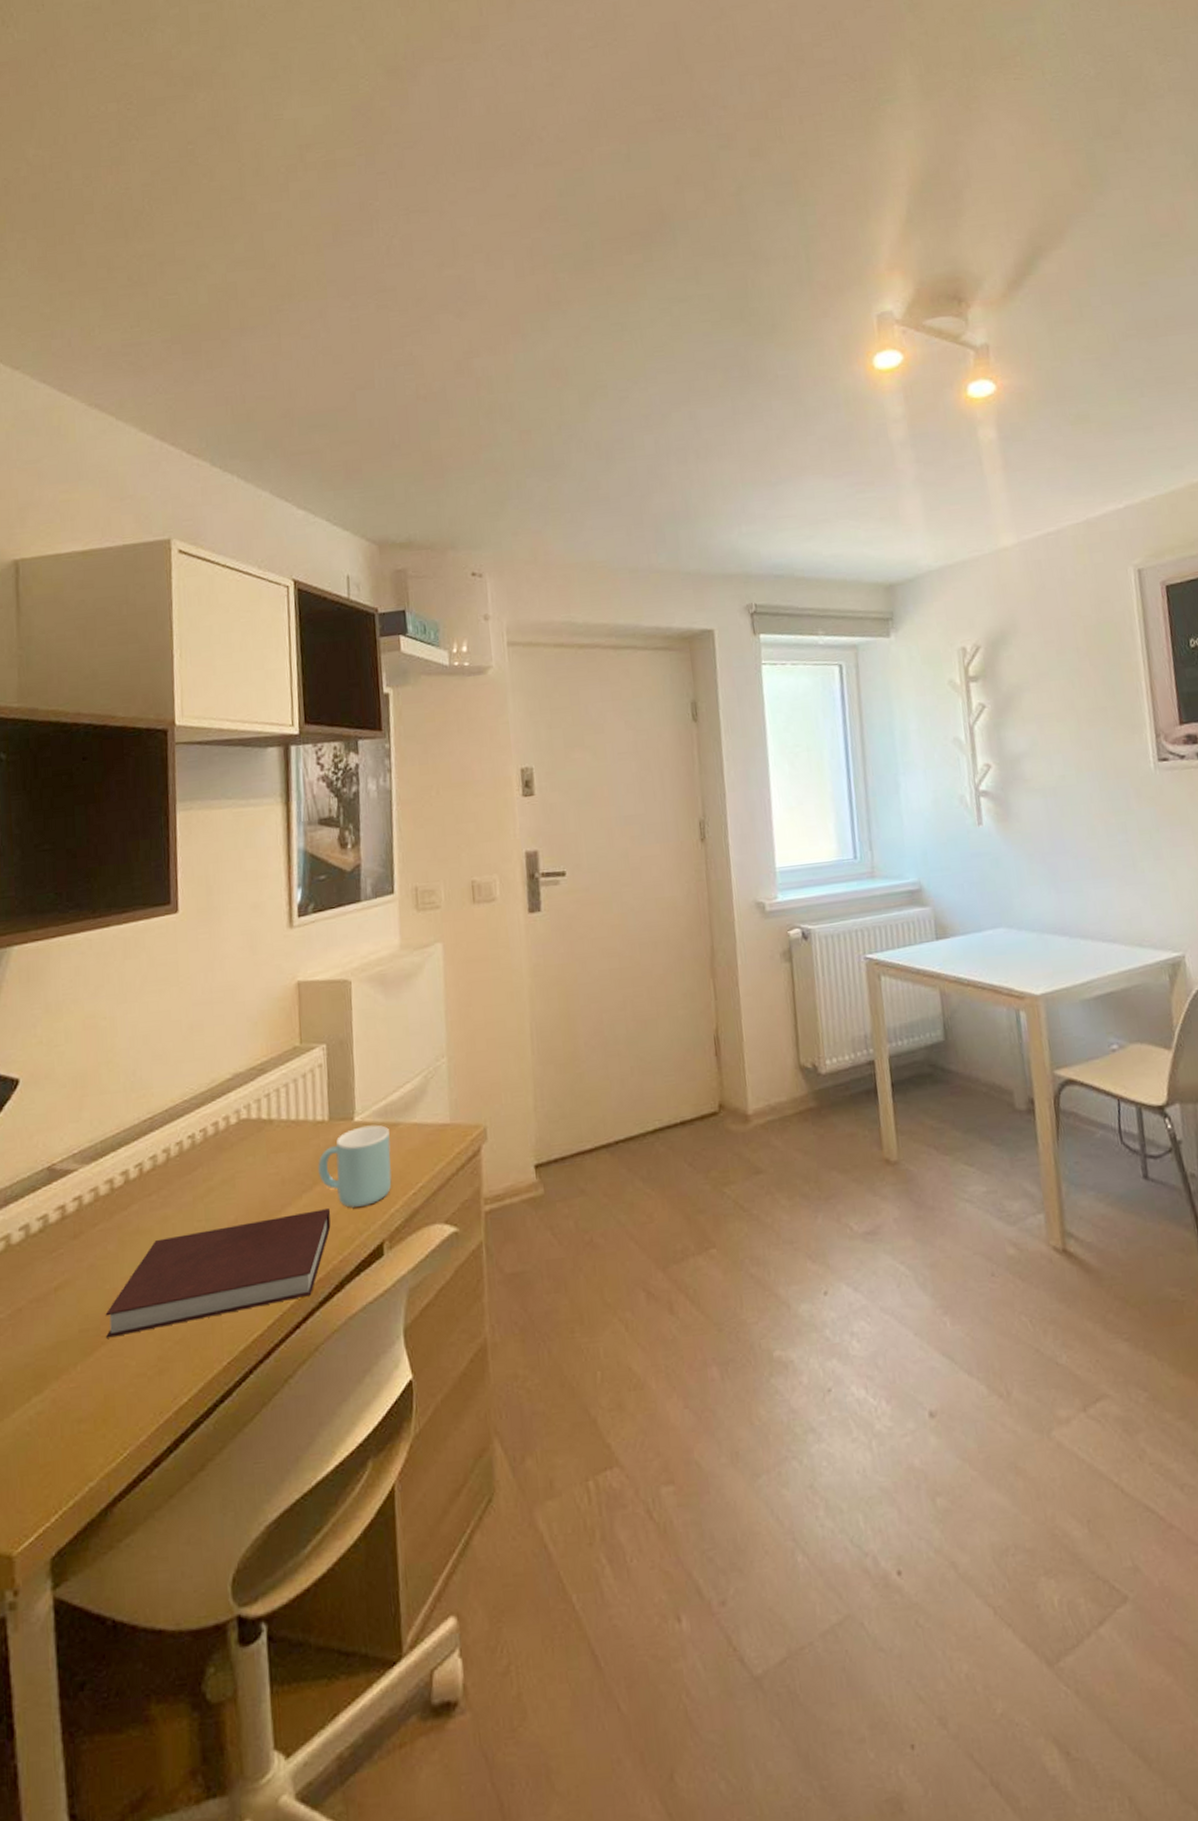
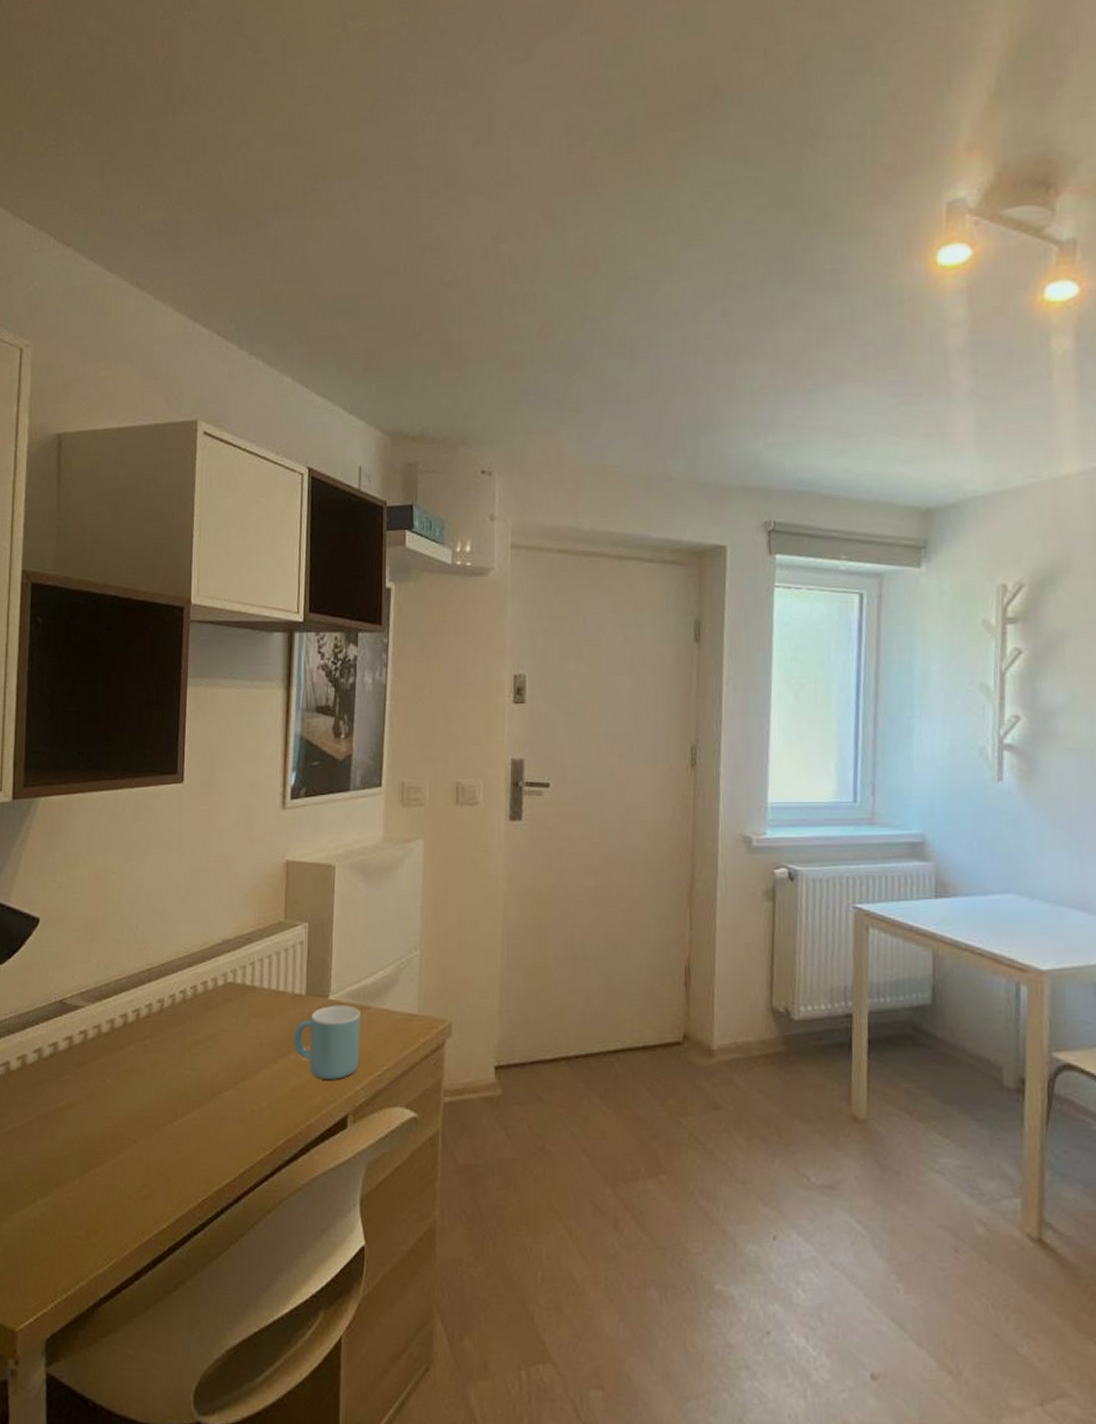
notebook: present [105,1209,331,1338] -> none [101,1076,301,1160]

